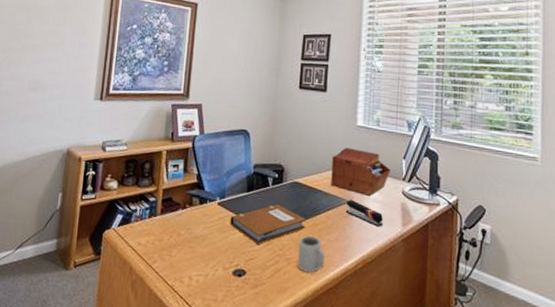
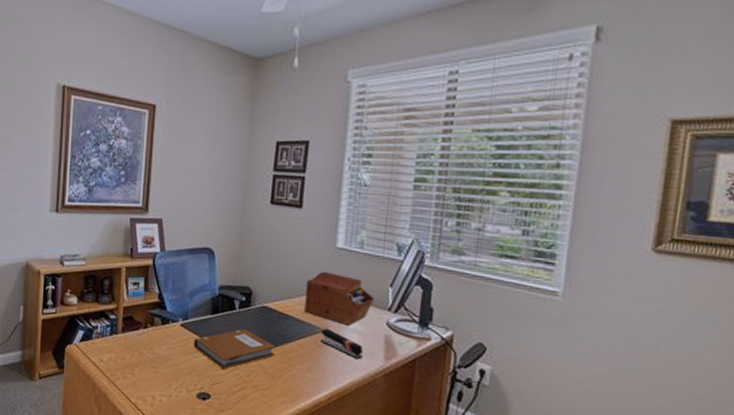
cup: present [298,236,326,273] -> none [266,363,296,402]

